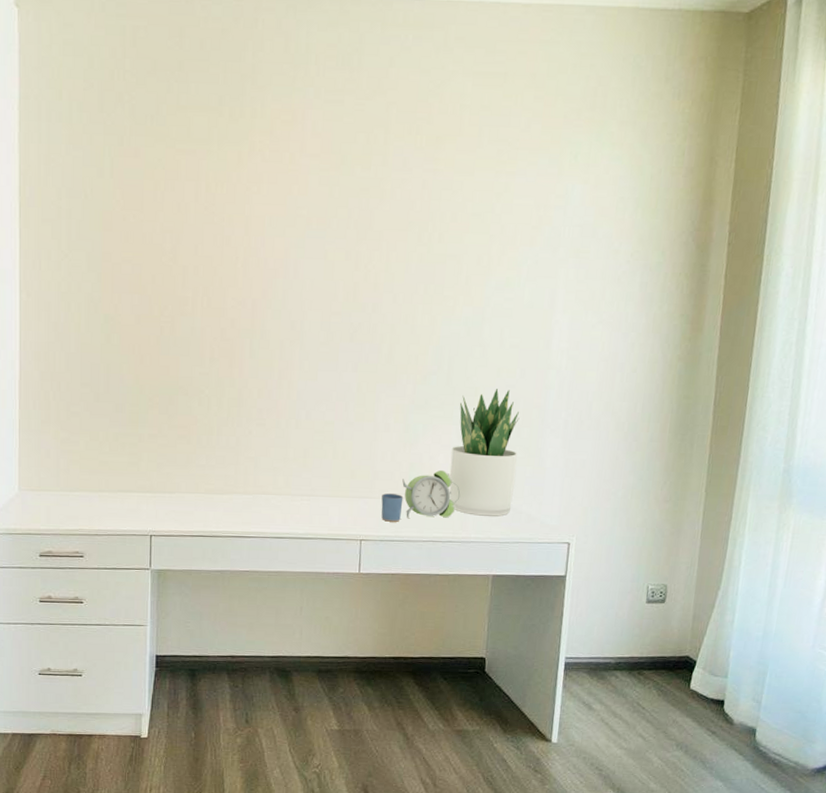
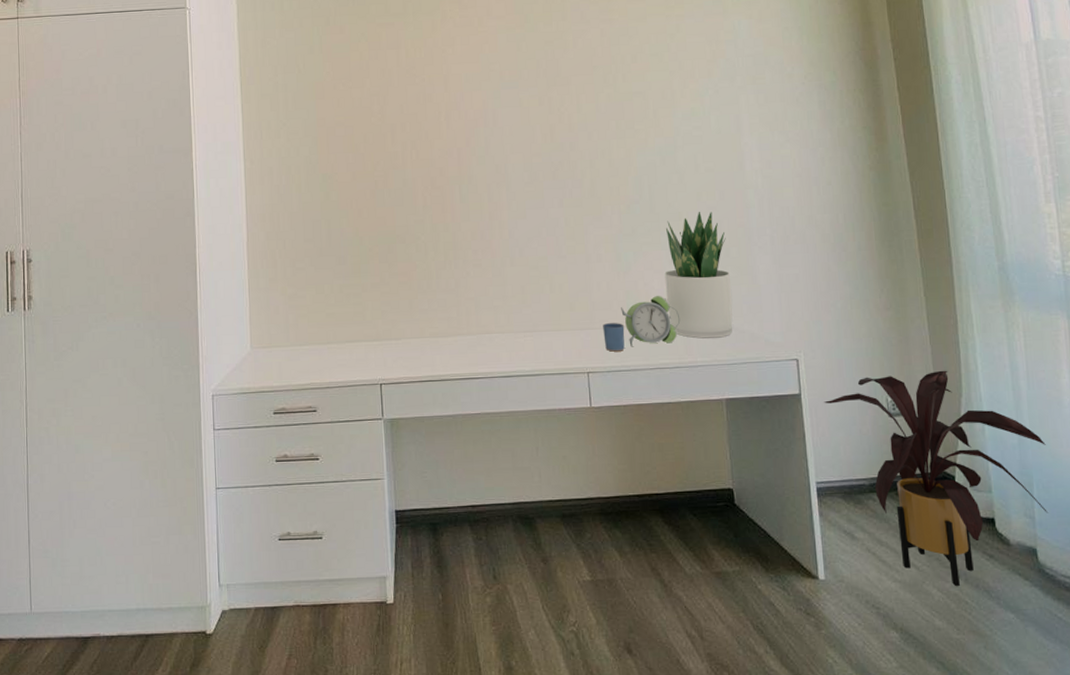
house plant: none [587,564,788,756] -> present [824,370,1049,586]

